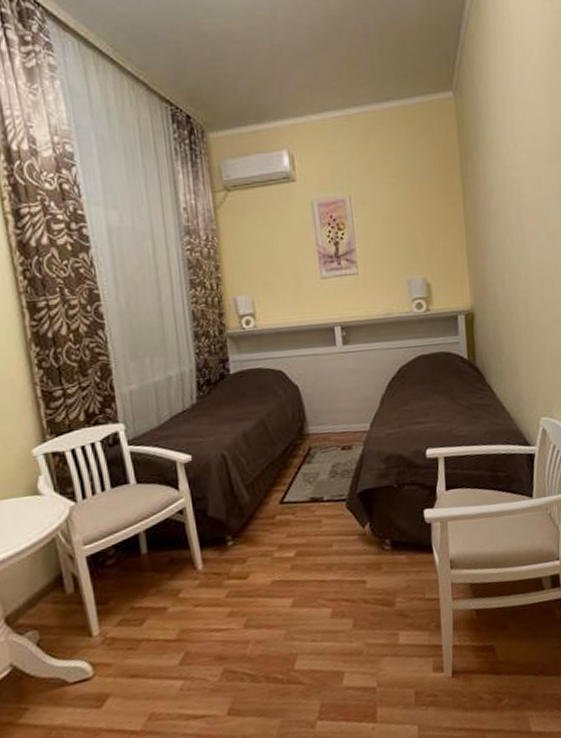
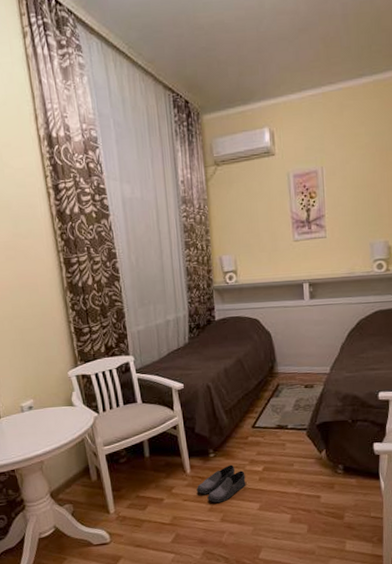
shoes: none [211,552,275,605] -> present [196,464,246,503]

